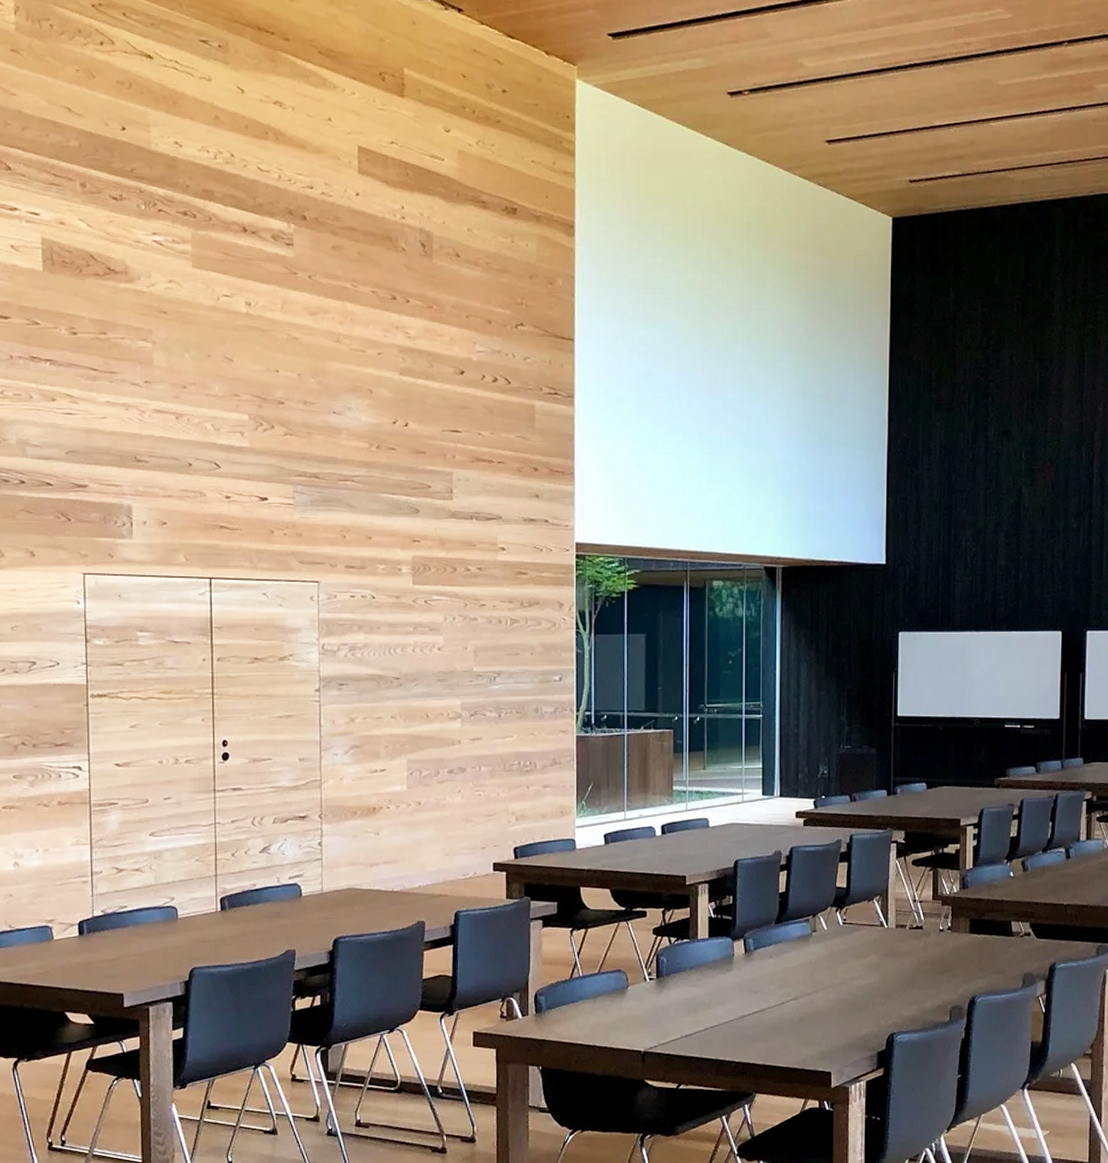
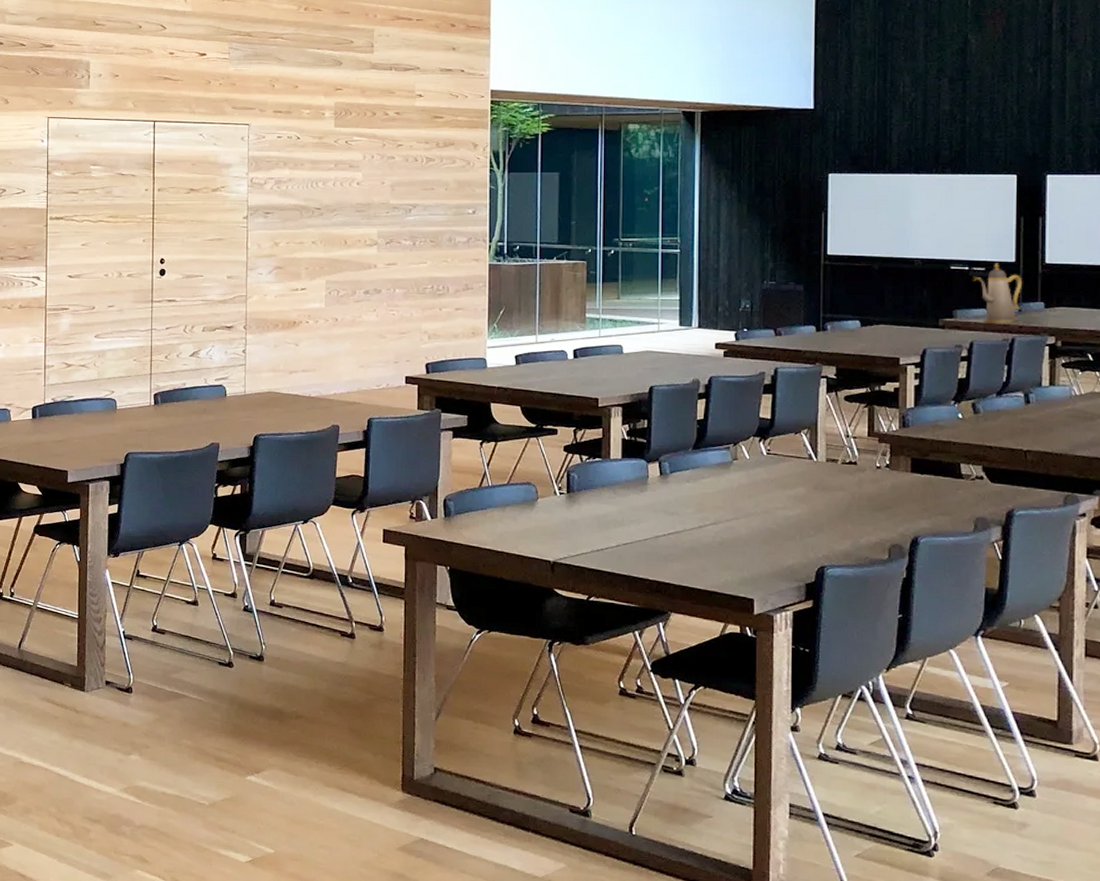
coffee pot: none [1024,720,1066,781] -> present [973,263,1023,324]

